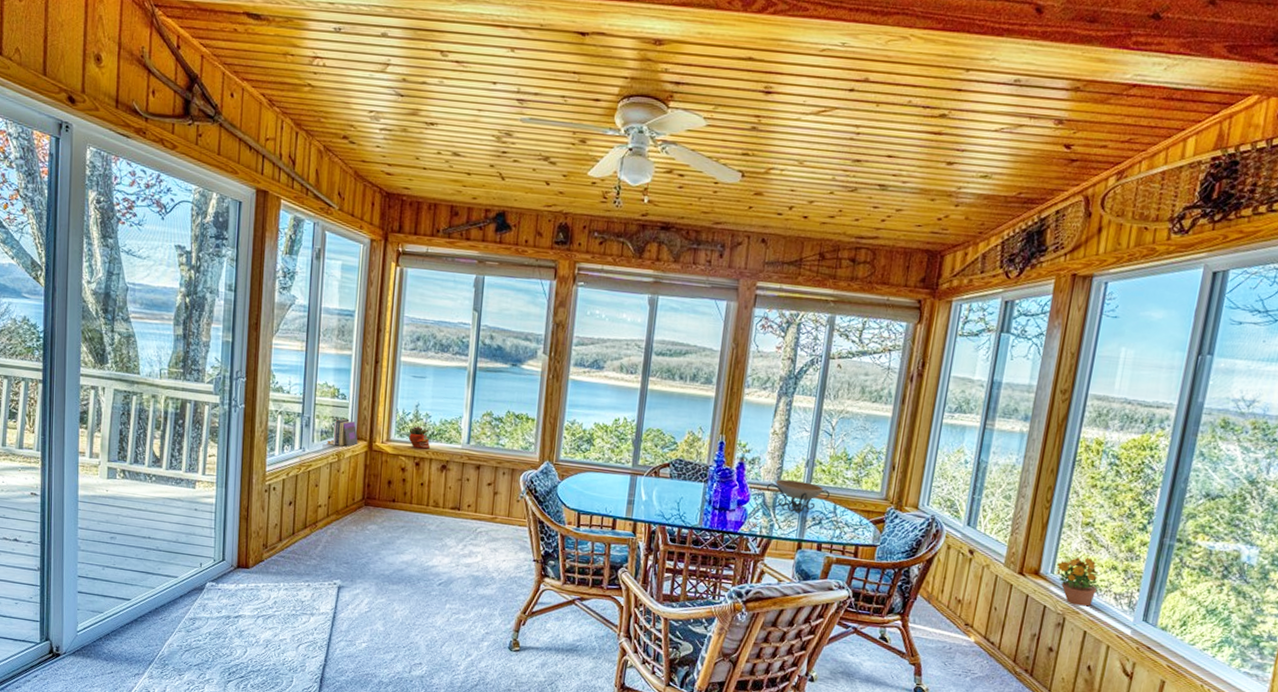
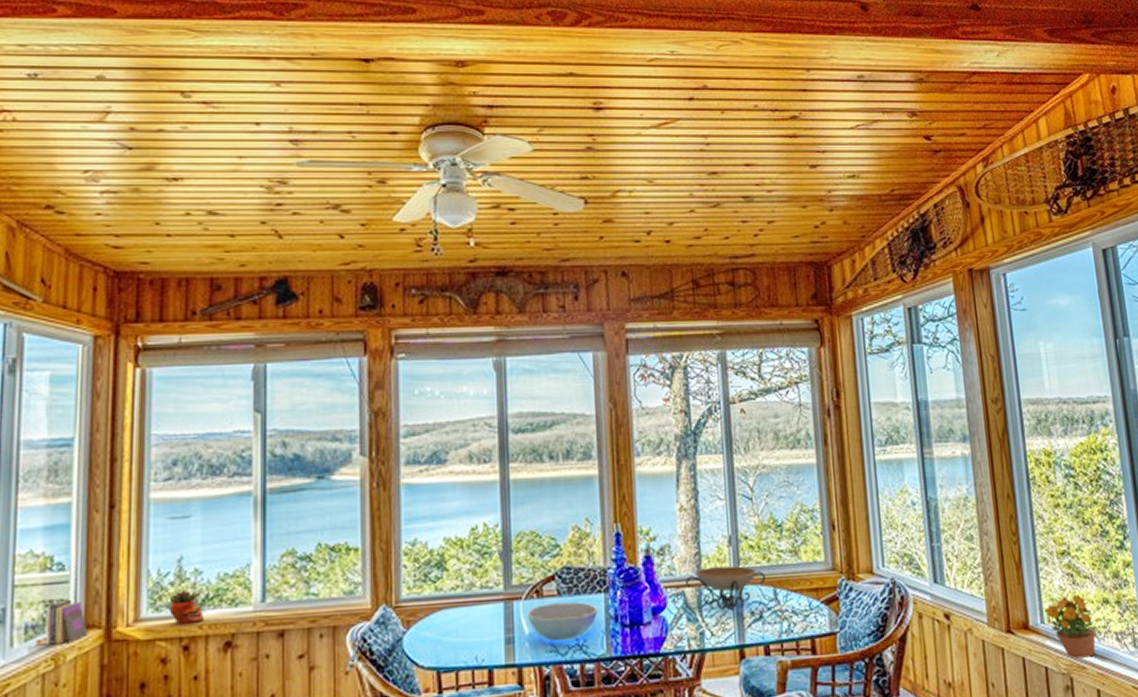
bowl: none [646,482,697,511] -> present [528,602,598,642]

